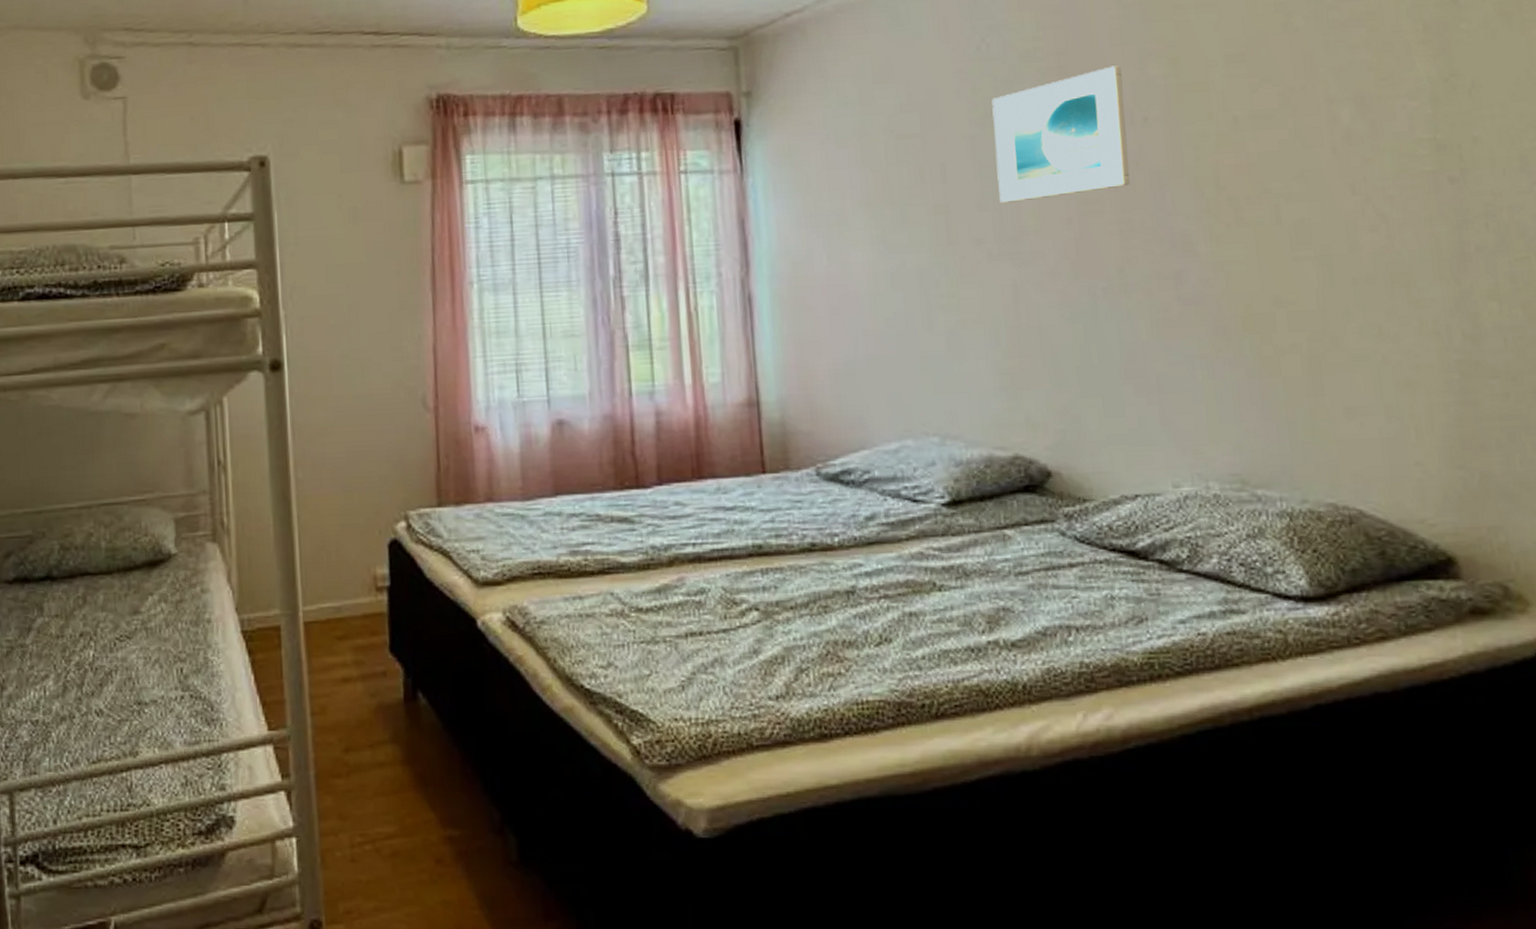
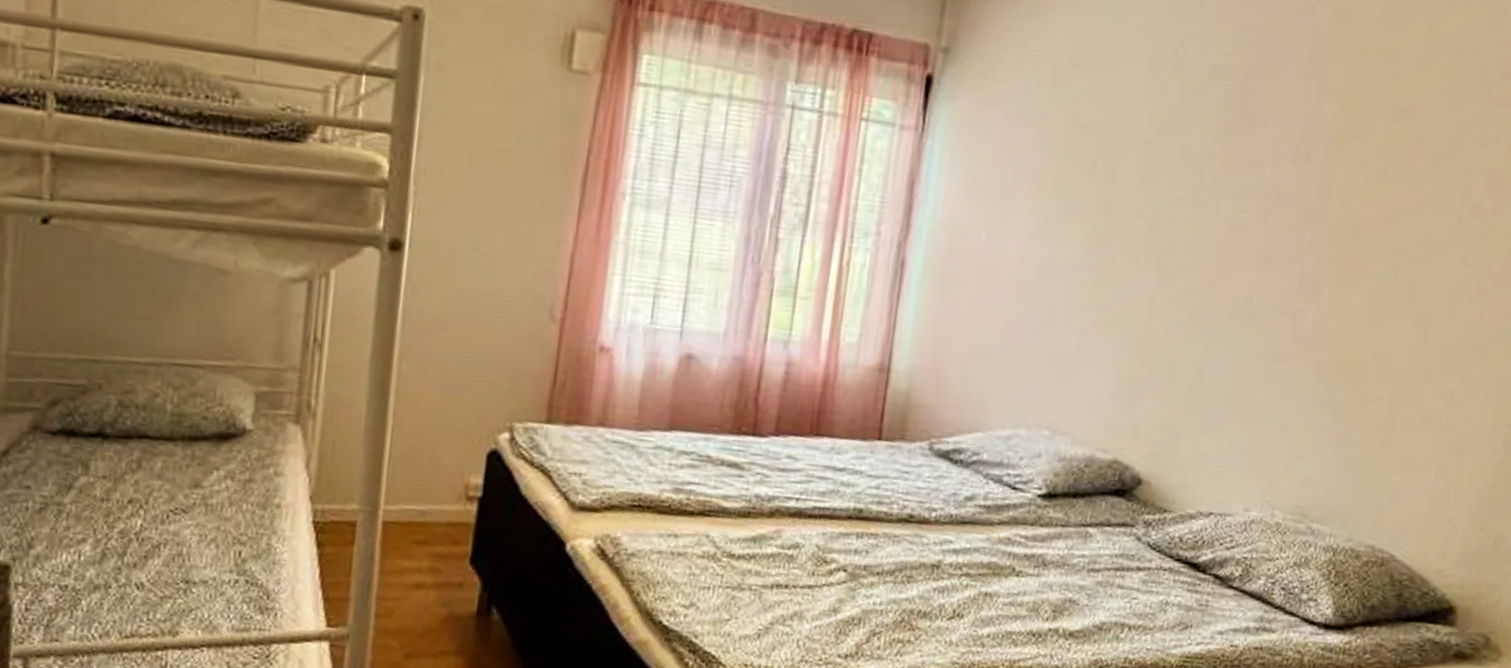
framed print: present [991,65,1130,203] -> none [1159,97,1299,219]

